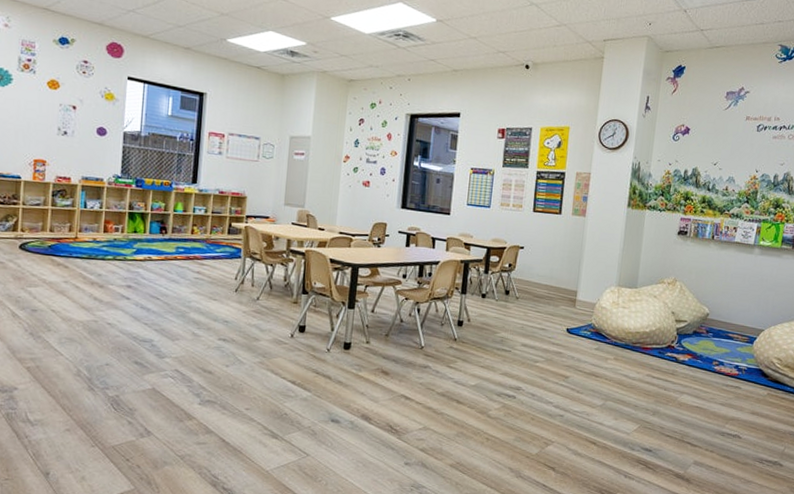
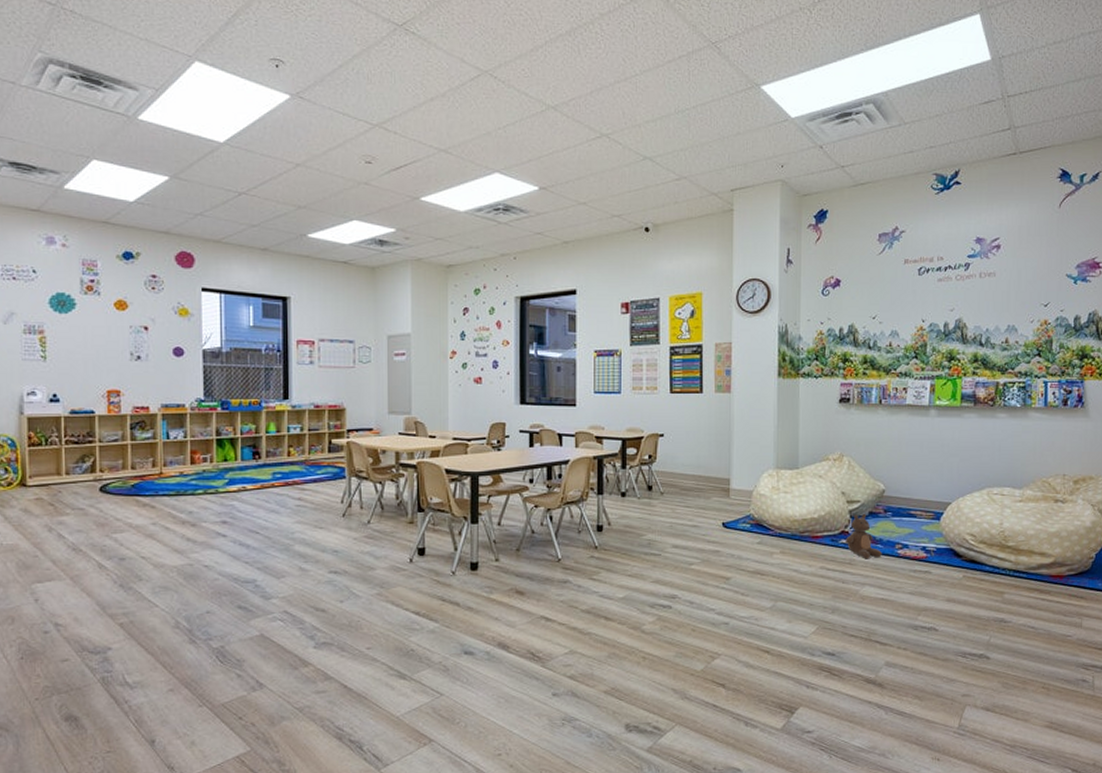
teddy bear: none [671,331,701,372] -> present [846,513,882,560]

